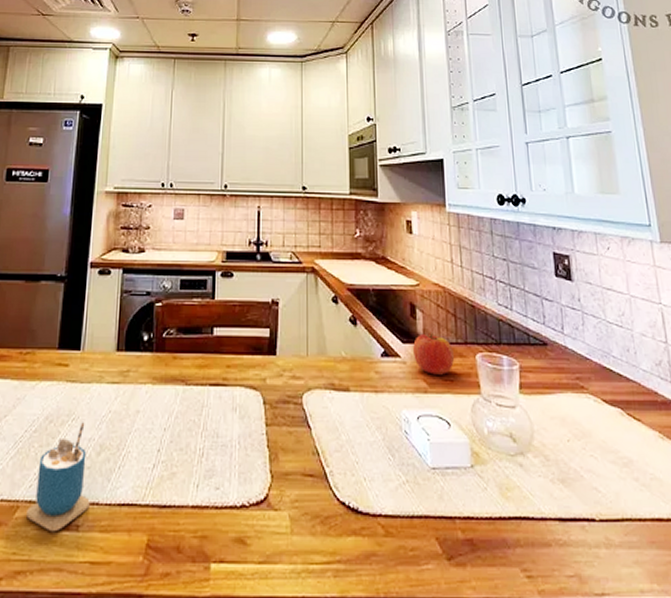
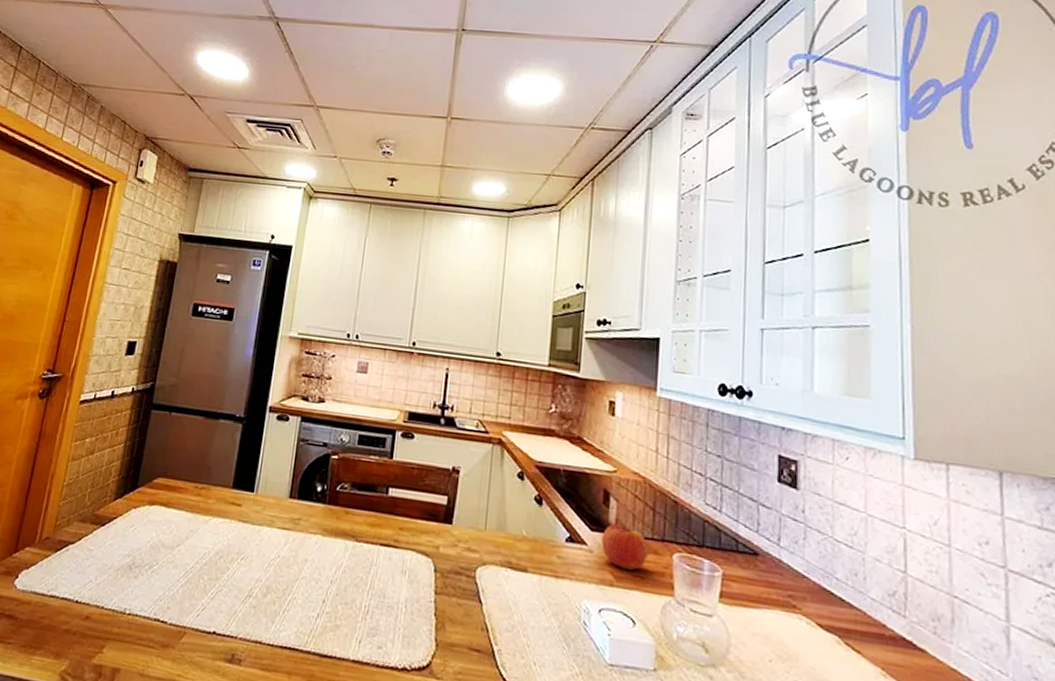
cup: present [26,422,90,532] -> none [192,562,254,662]

